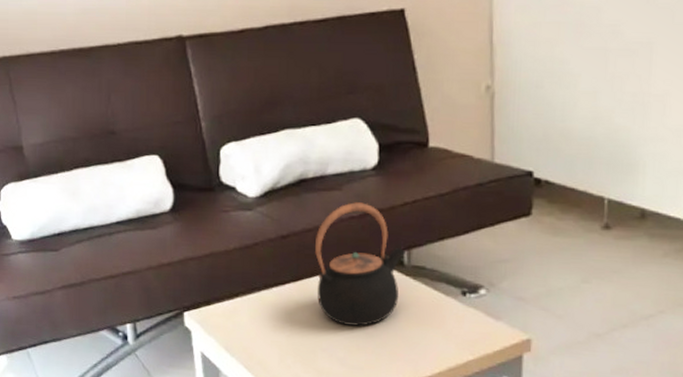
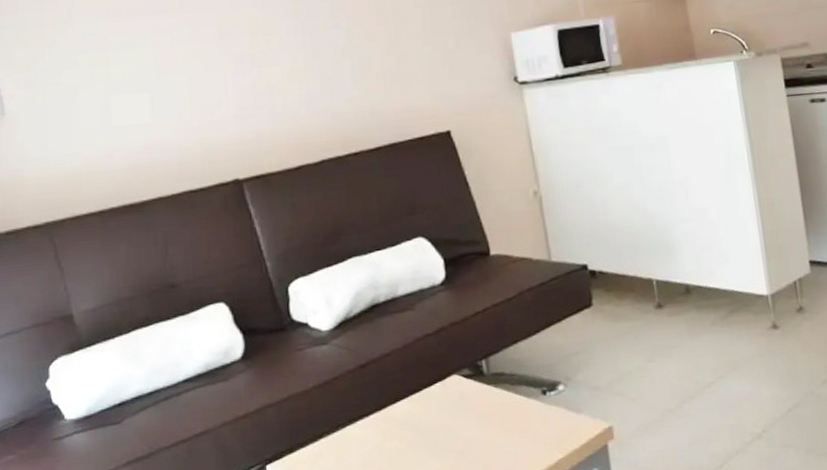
teapot: present [315,202,407,326] -> none [394,318,485,447]

